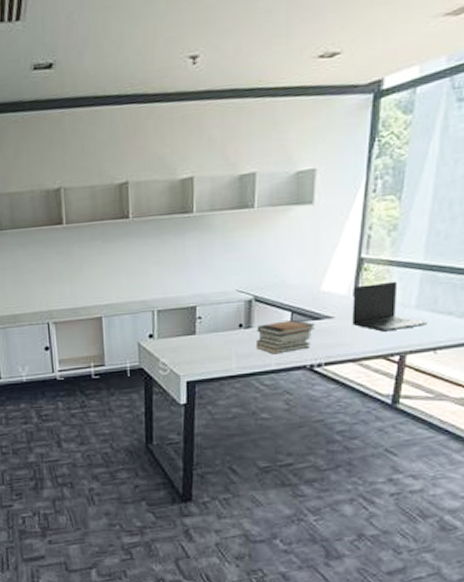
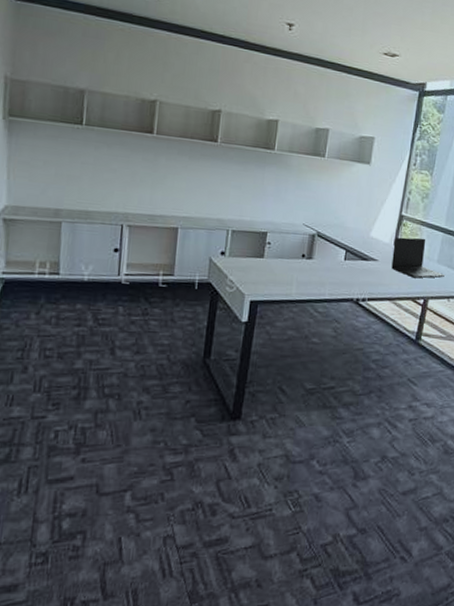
book stack: present [255,319,315,355] -> none [314,256,363,286]

